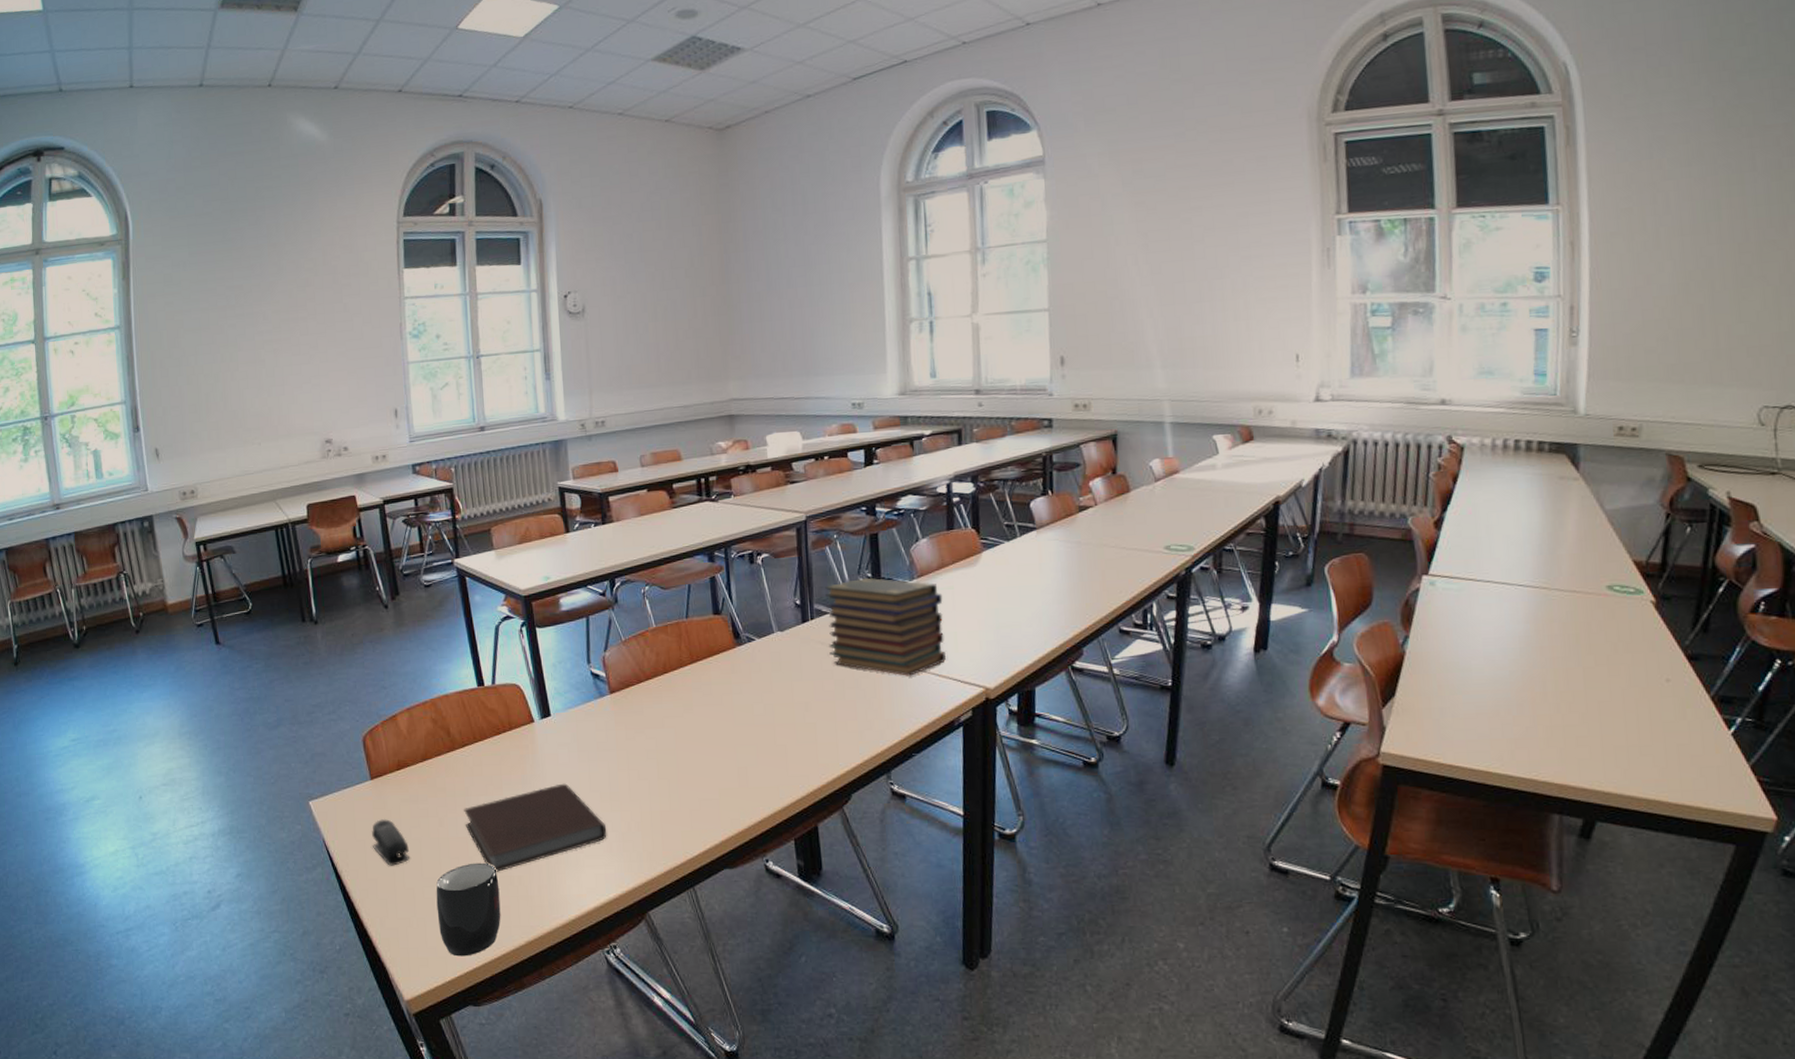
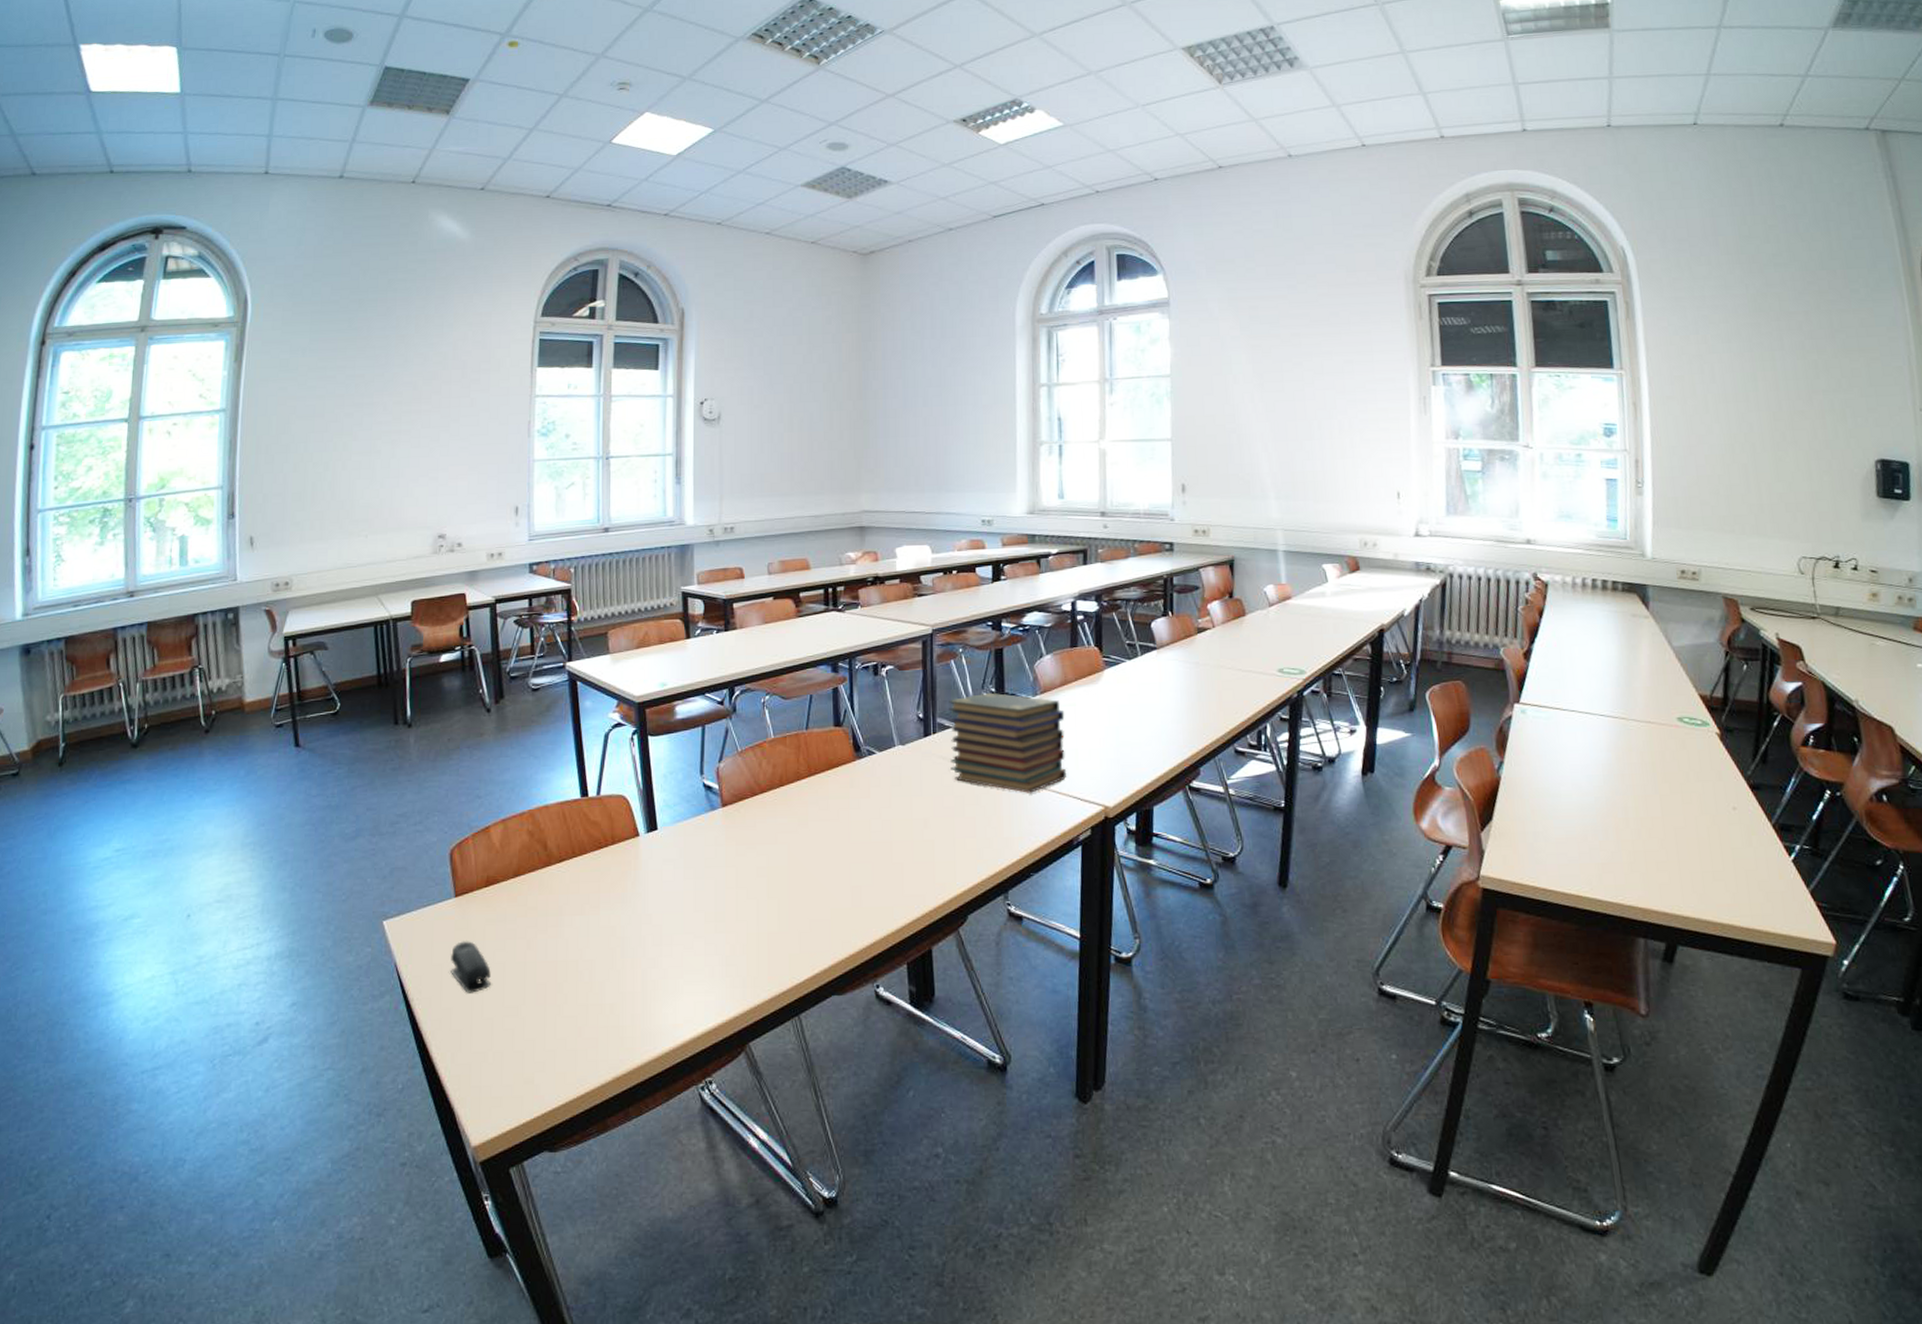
mug: present [436,862,501,957] -> none [516,989,588,1095]
notebook: present [464,783,607,872] -> none [555,902,710,1000]

